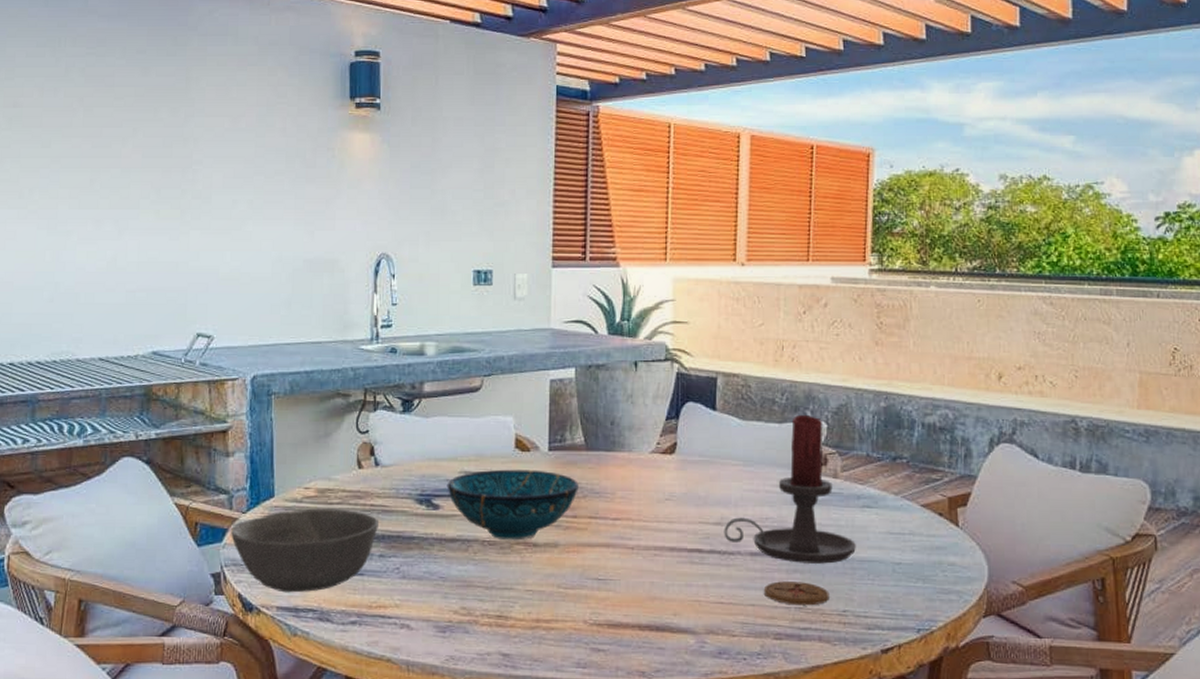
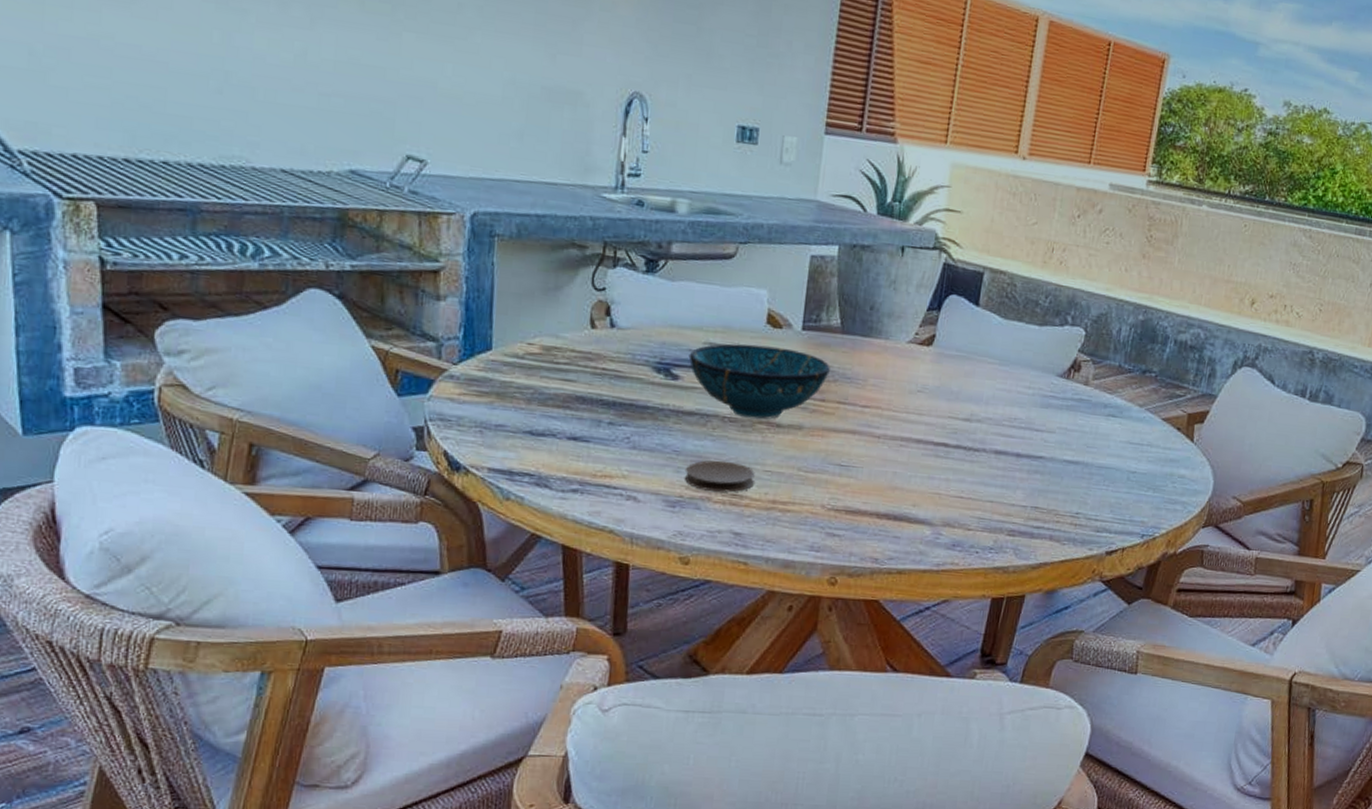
bowl: present [231,508,380,593] -> none [438,366,611,455]
coaster: none [453,583,517,614] -> present [685,460,755,493]
candle holder: present [724,414,856,564] -> none [971,319,1097,468]
coaster: present [763,581,830,606] -> none [1003,480,1066,506]

